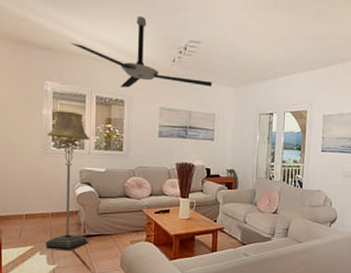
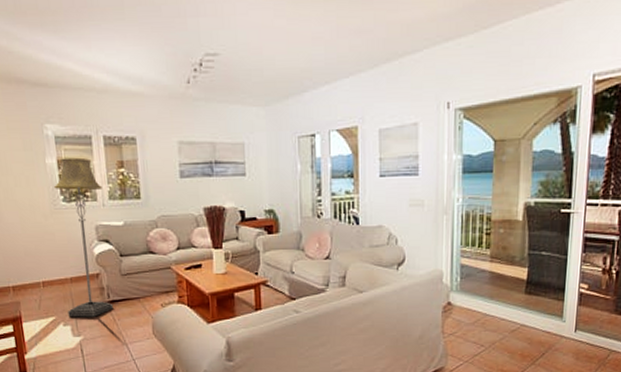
ceiling fan: present [71,15,213,88] -> none [67,30,238,122]

